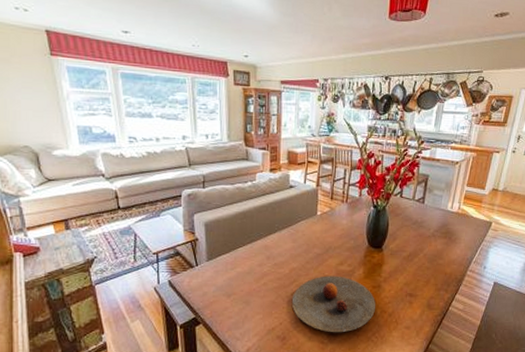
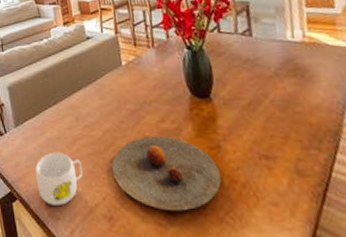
mug: none [222,284,267,329] -> present [35,152,84,205]

